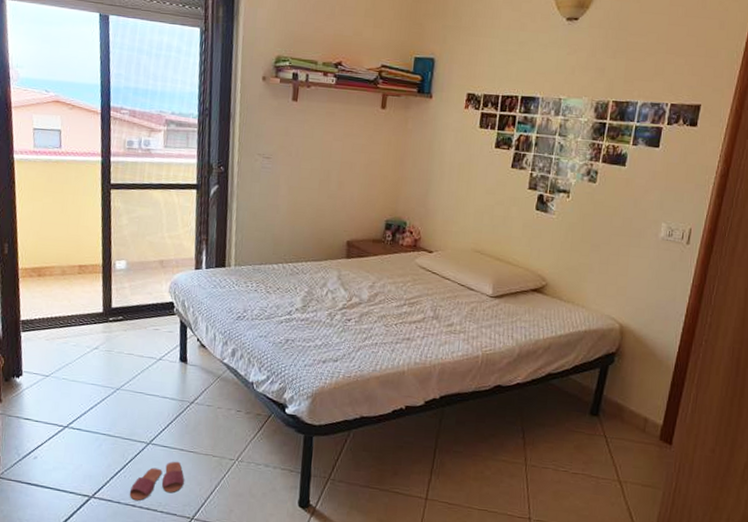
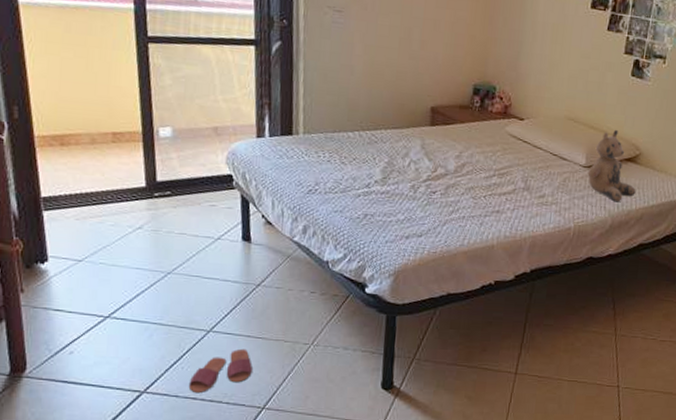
teddy bear: none [494,261,543,332] -> present [587,129,636,203]

